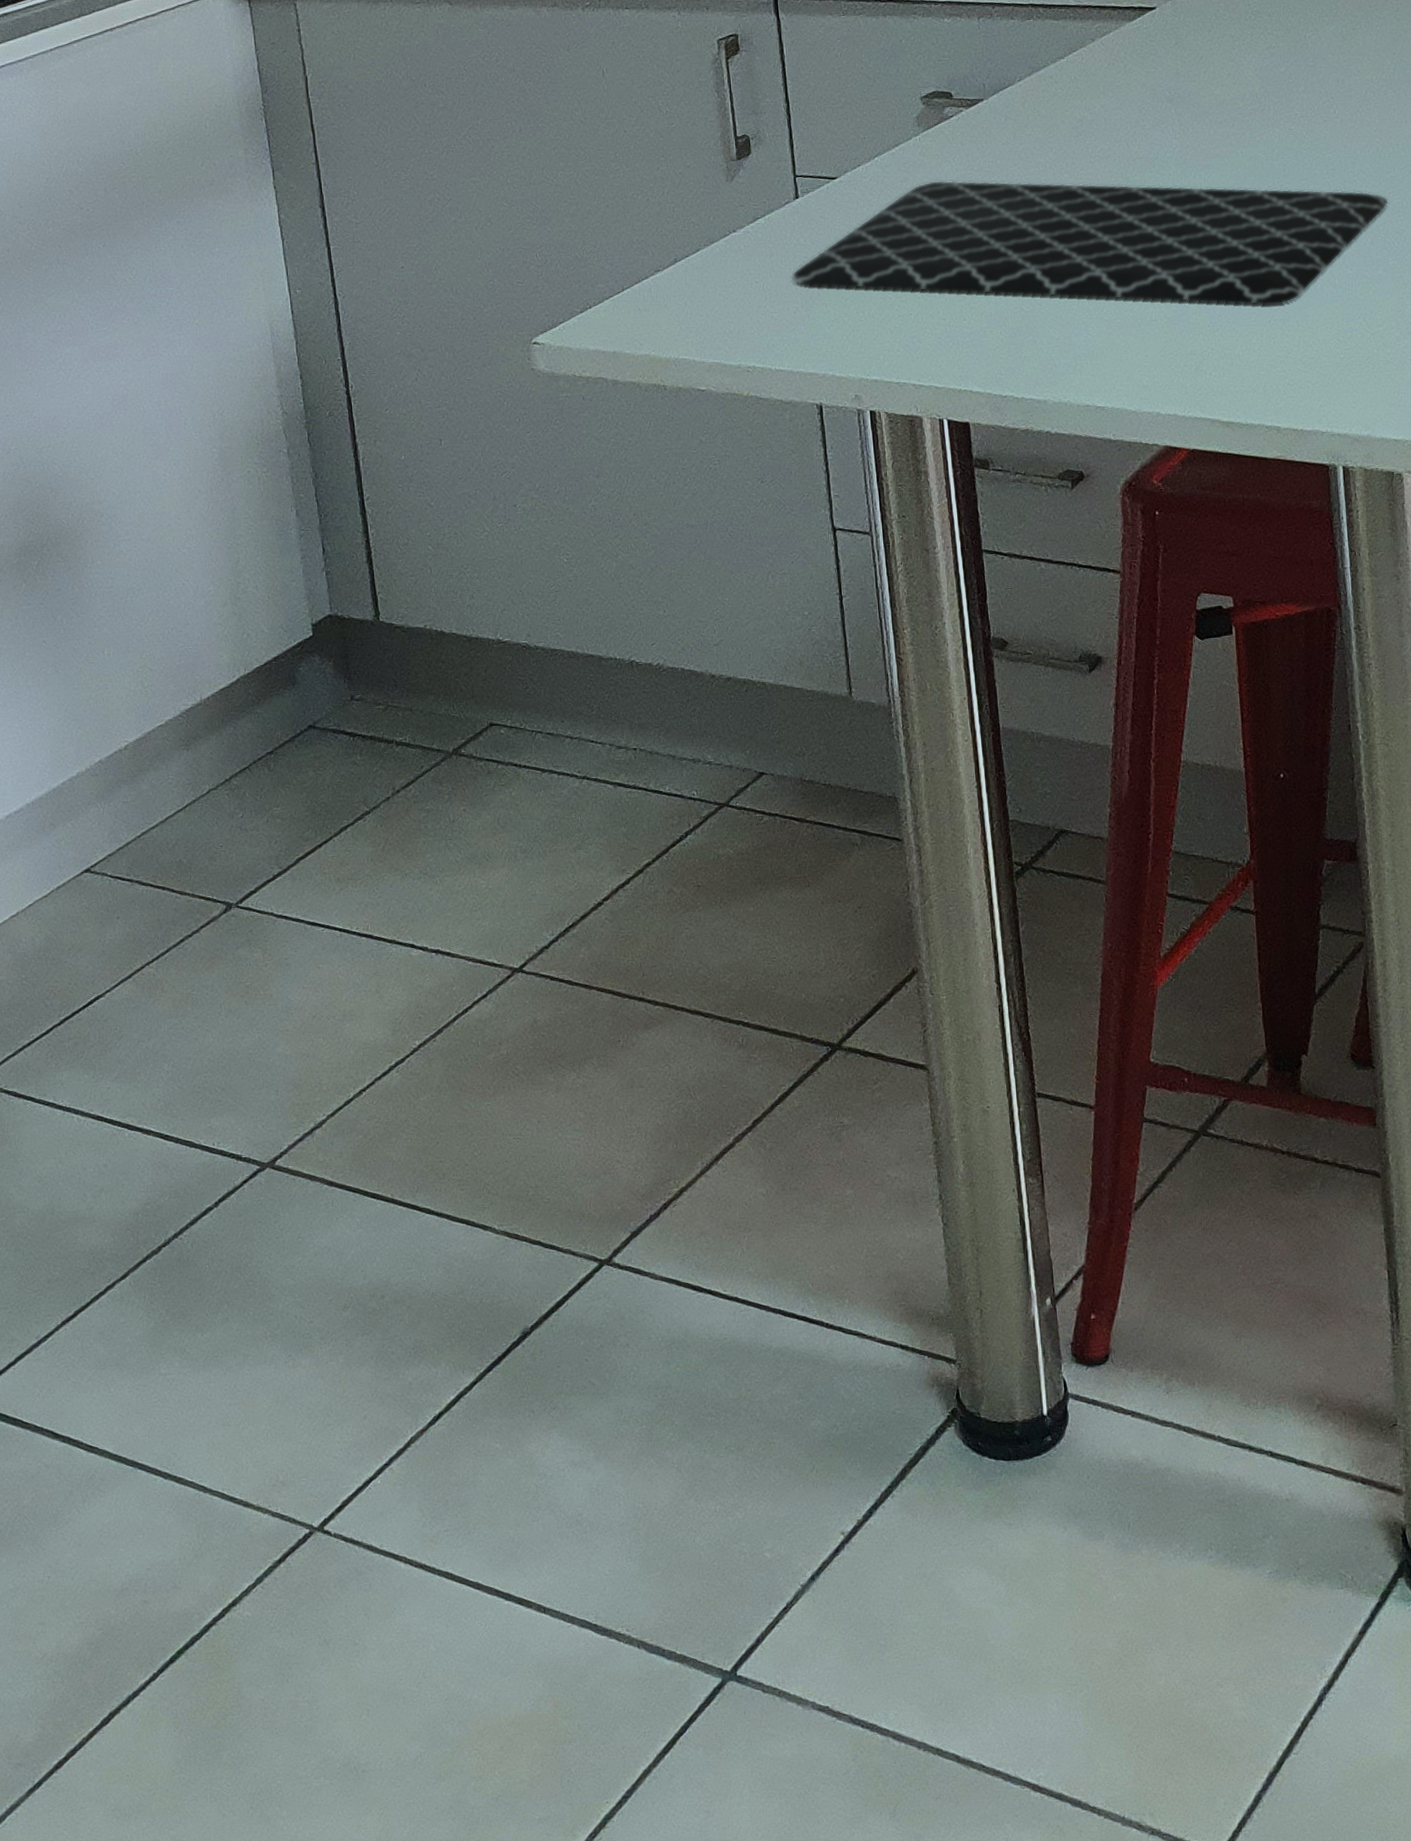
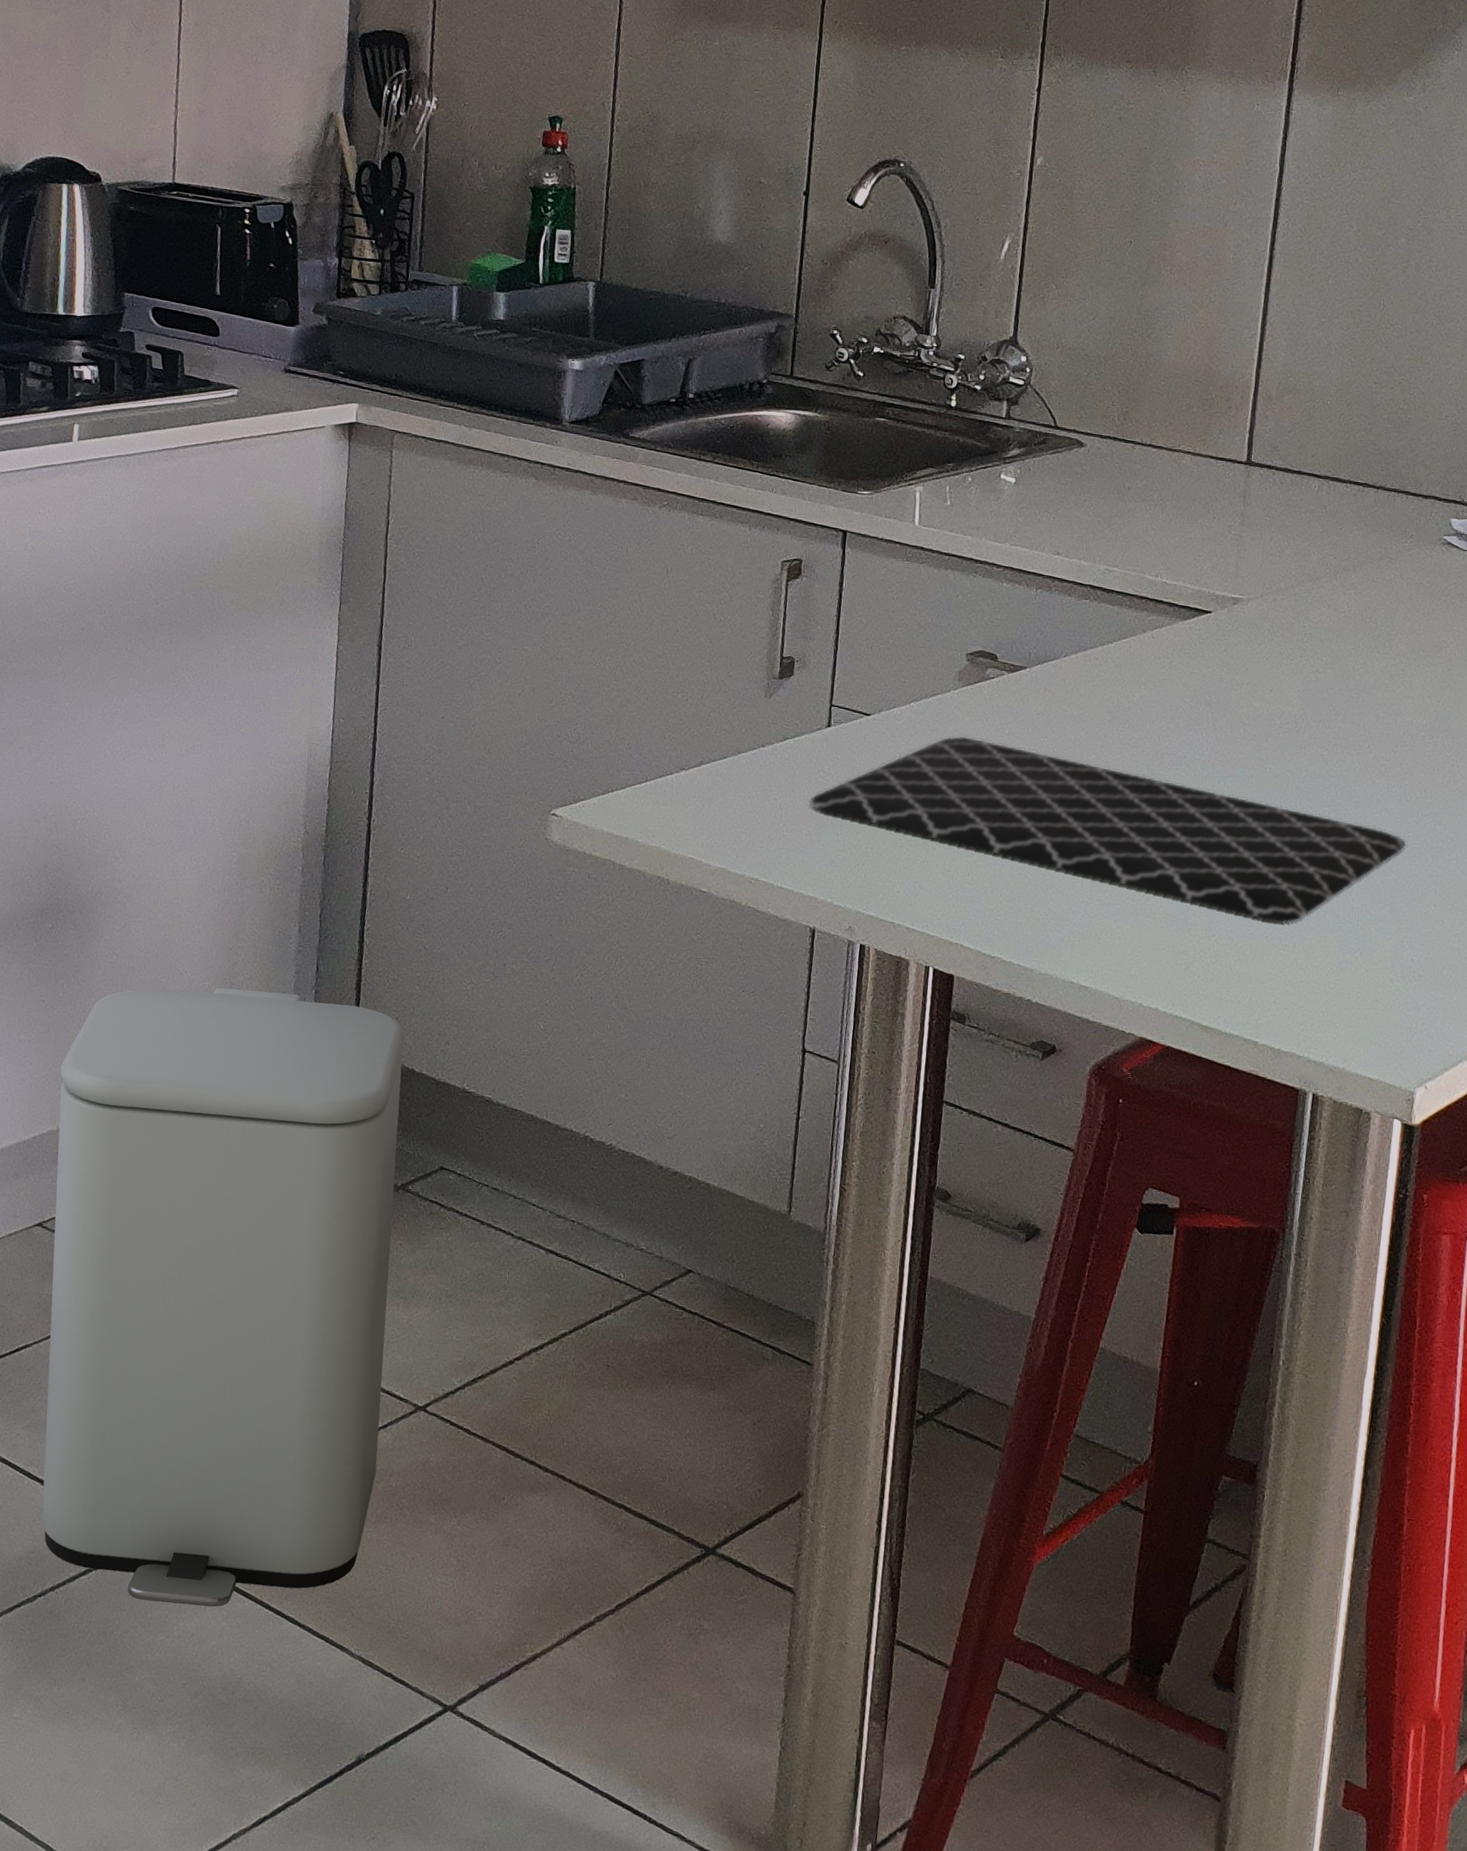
pedal bin: none [77,578,485,1227] -> present [42,987,405,1607]

